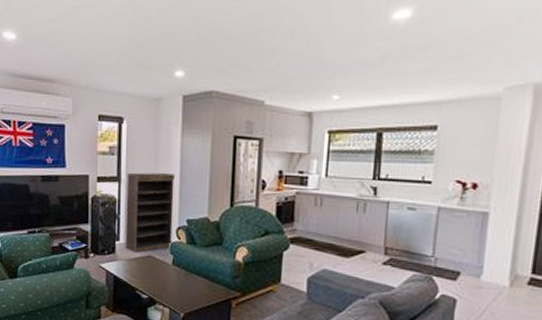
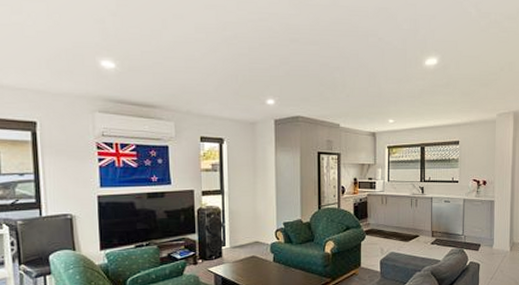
bookshelf: present [125,172,175,254] -> none [229,185,272,256]

